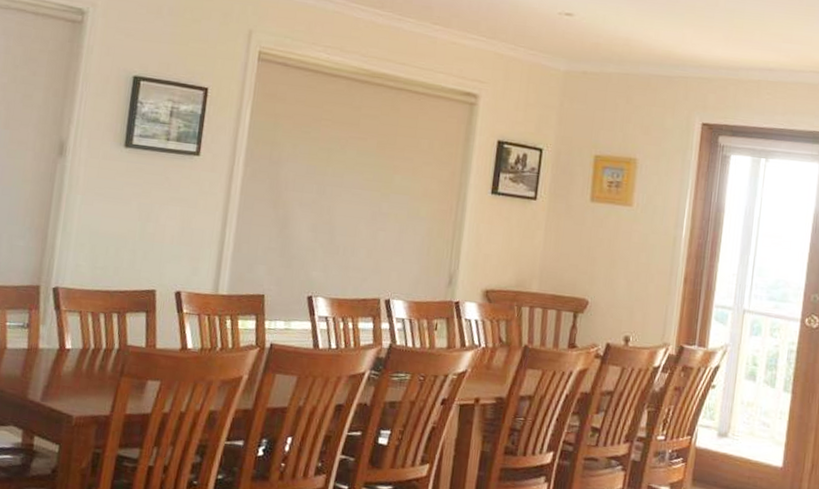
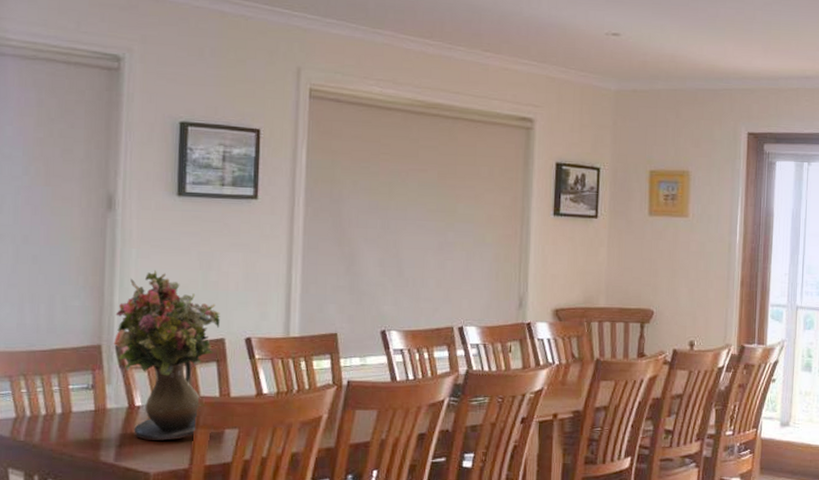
bouquet: none [51,217,154,385] -> present [113,270,220,440]

